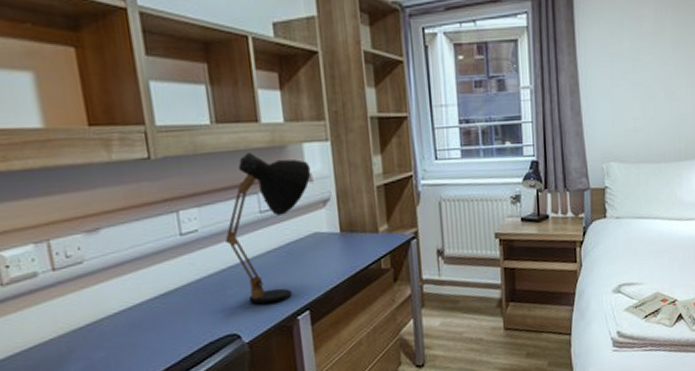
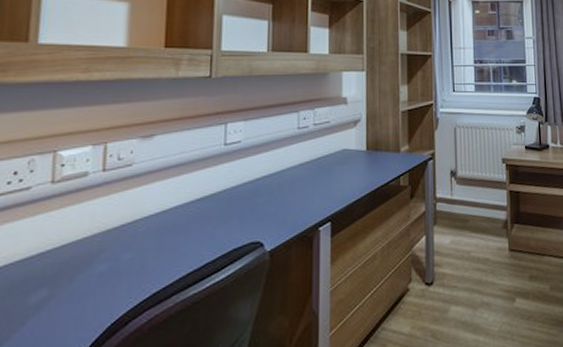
desk lamp: present [225,152,311,304] -> none [264,77,347,214]

